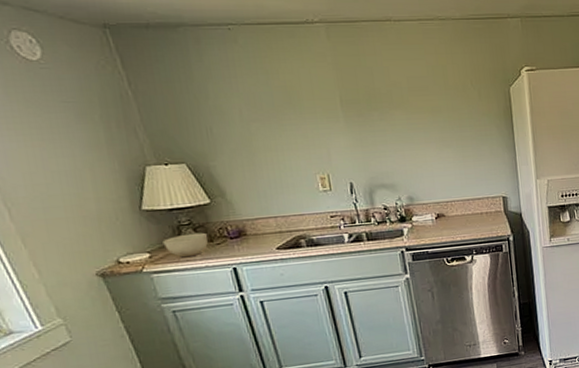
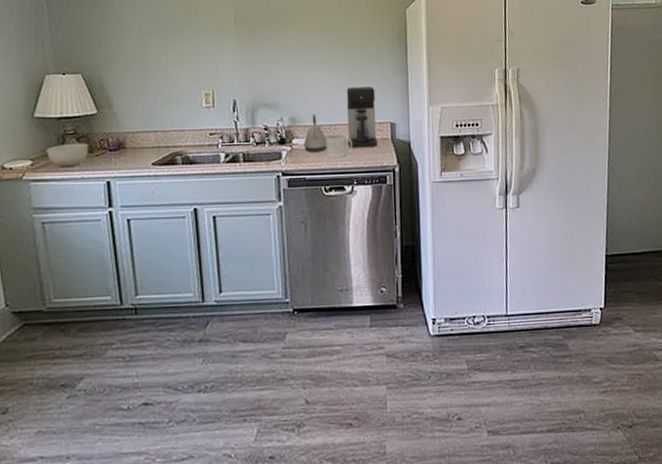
kettle: none [422,192,446,229] -> present [303,113,327,154]
mug: none [442,209,470,233] -> present [324,134,353,159]
coffee maker: none [459,164,493,222] -> present [346,87,378,148]

